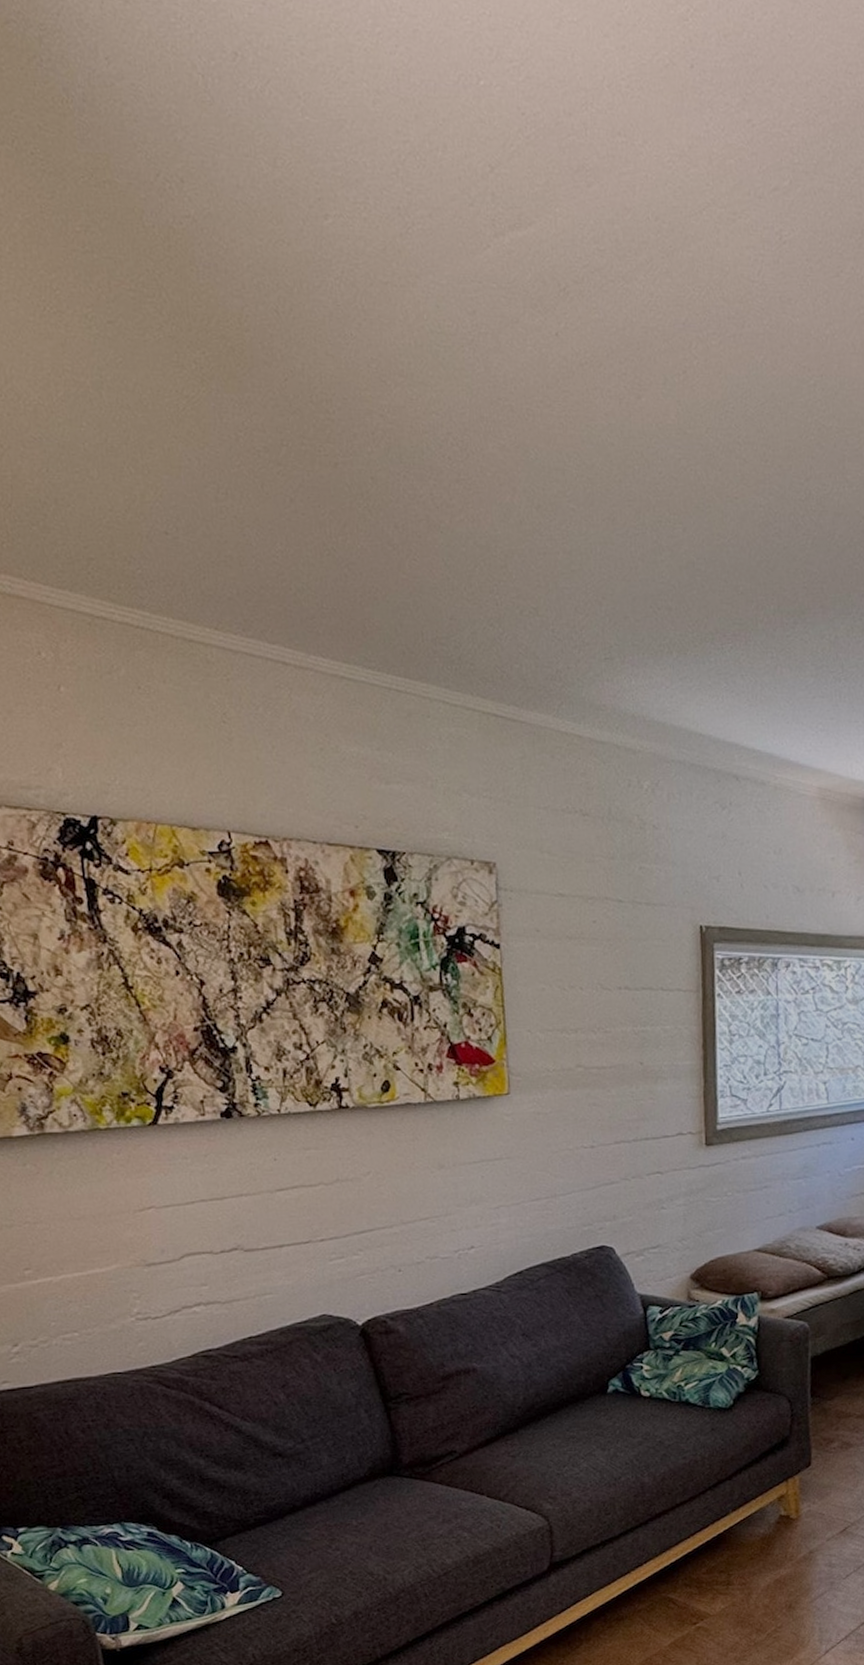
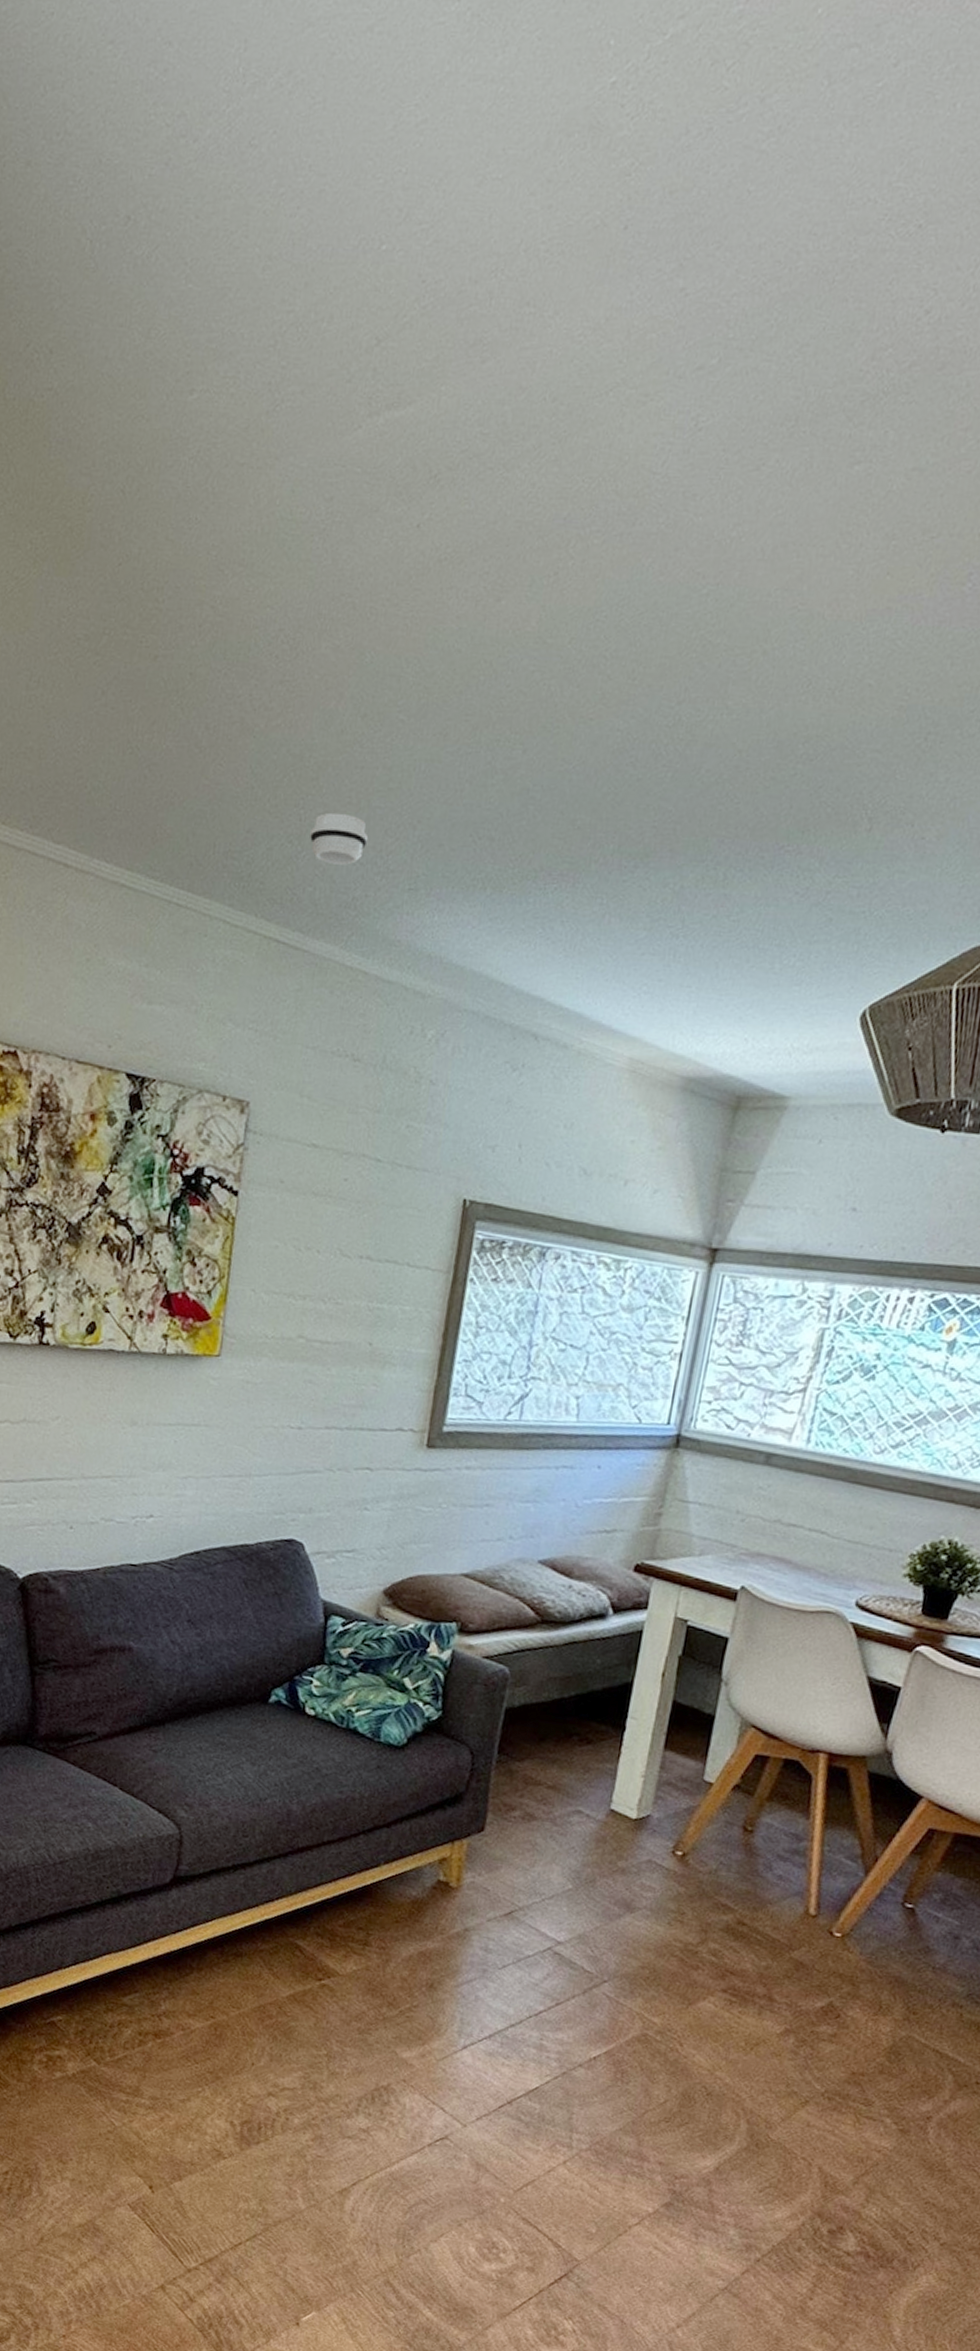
smoke detector: none [508,595,562,642] -> present [310,812,369,865]

